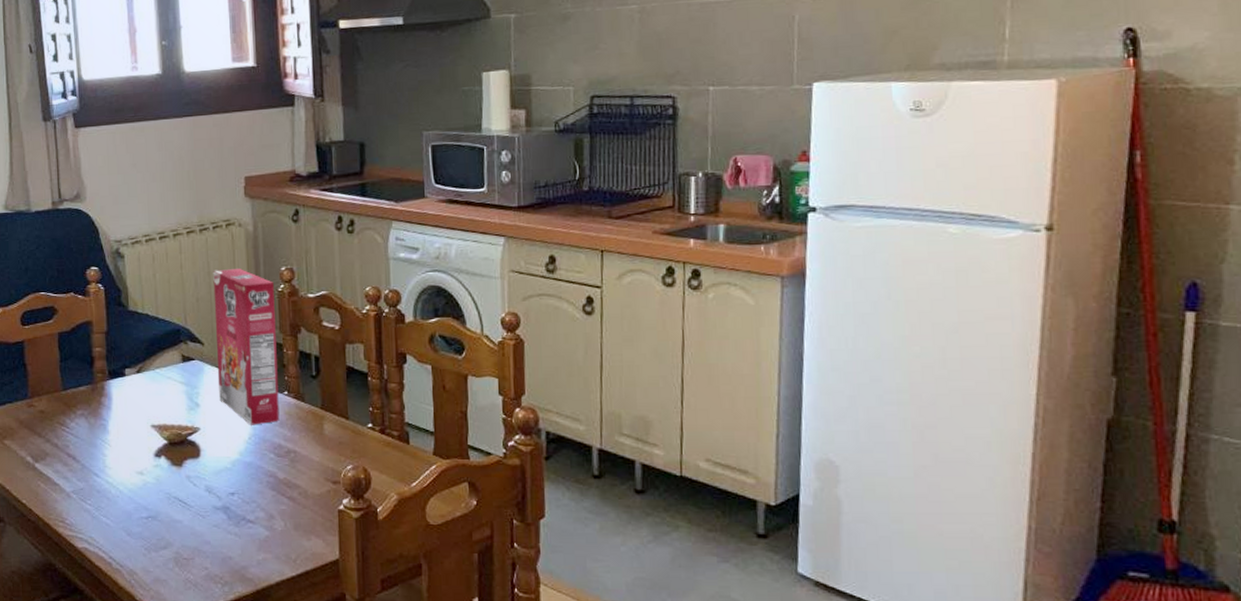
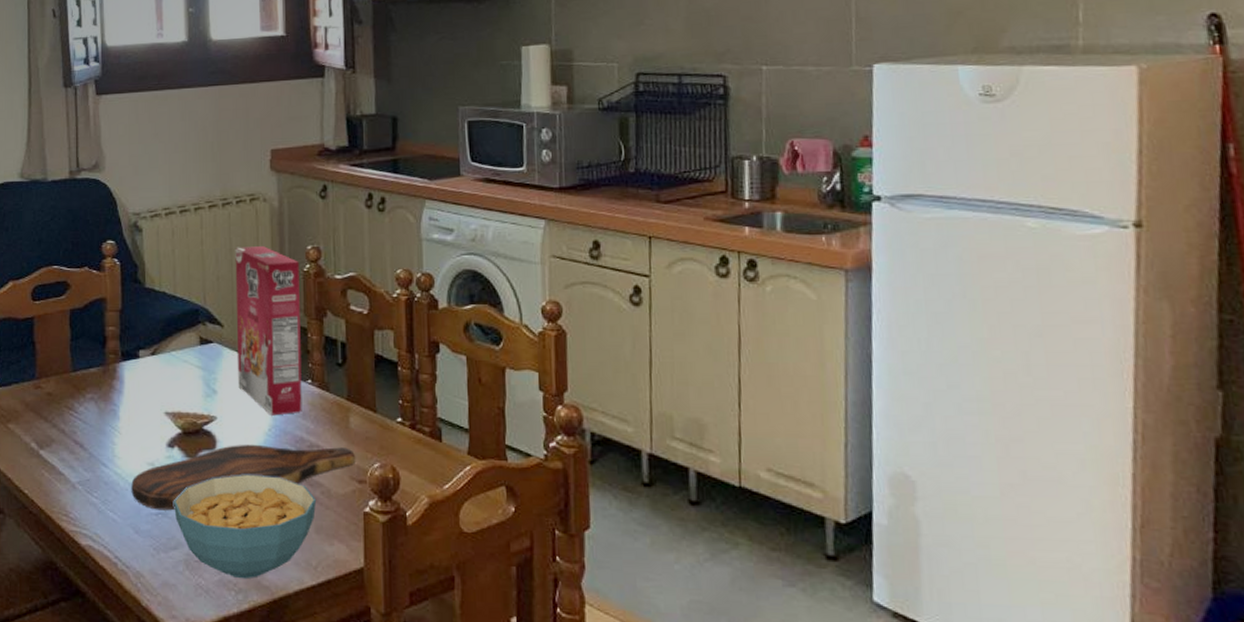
cutting board: none [122,452,331,514] -> present [131,445,356,511]
cereal bowl: none [161,479,295,573] -> present [173,474,317,579]

